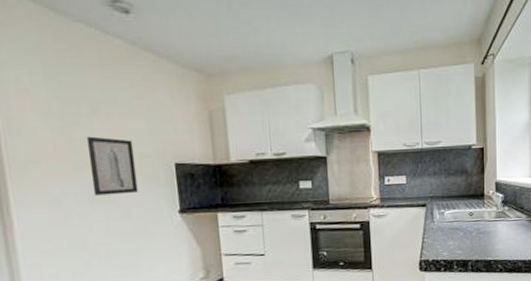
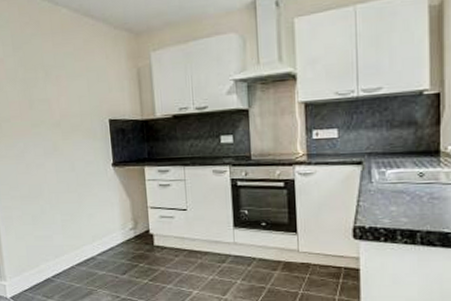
wall art: present [86,136,139,196] -> none [41,97,80,149]

